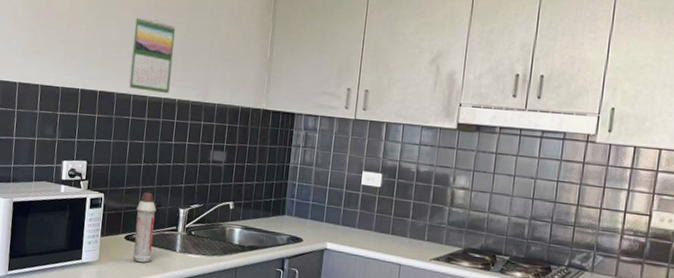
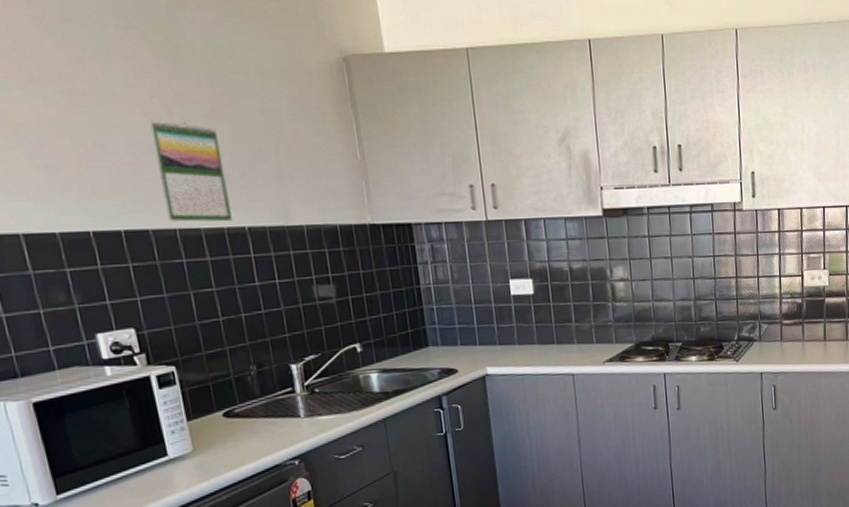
spray bottle: present [132,191,157,263] -> none [229,351,270,441]

